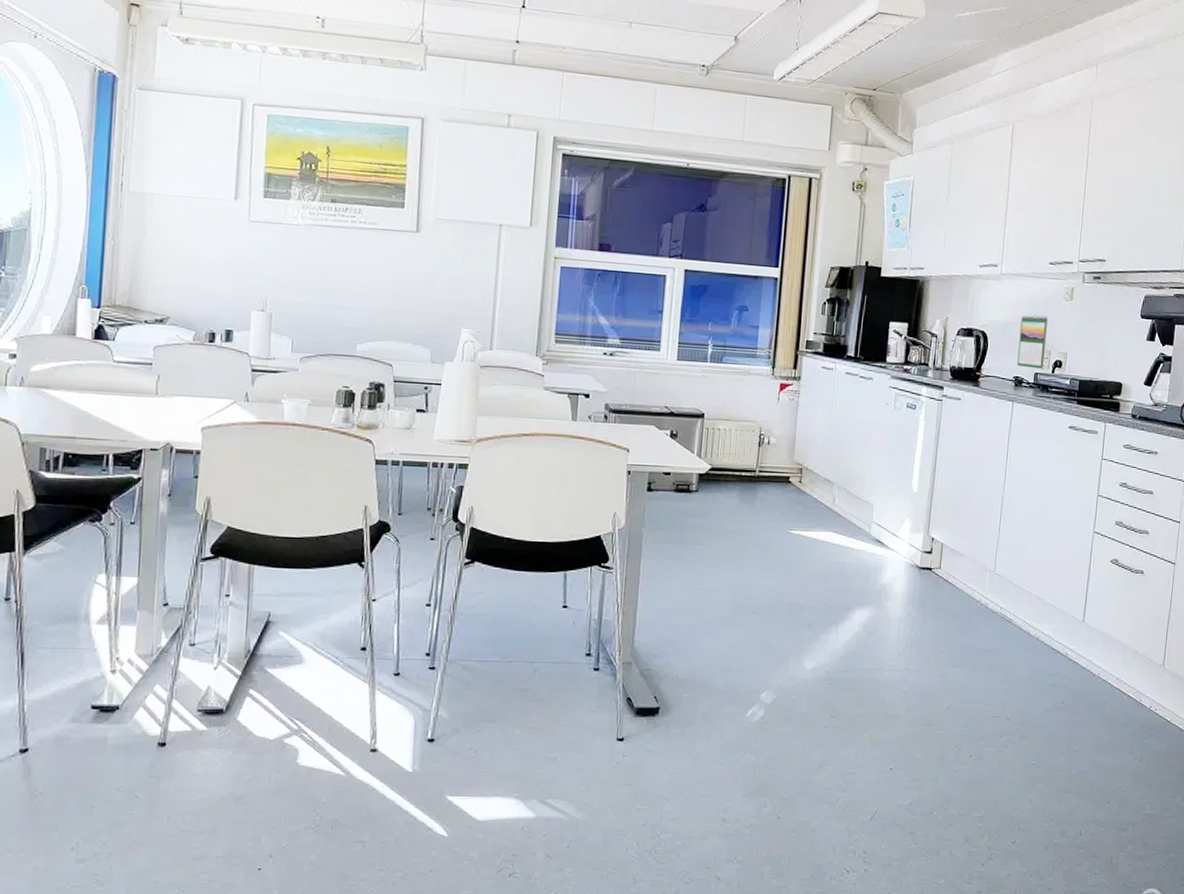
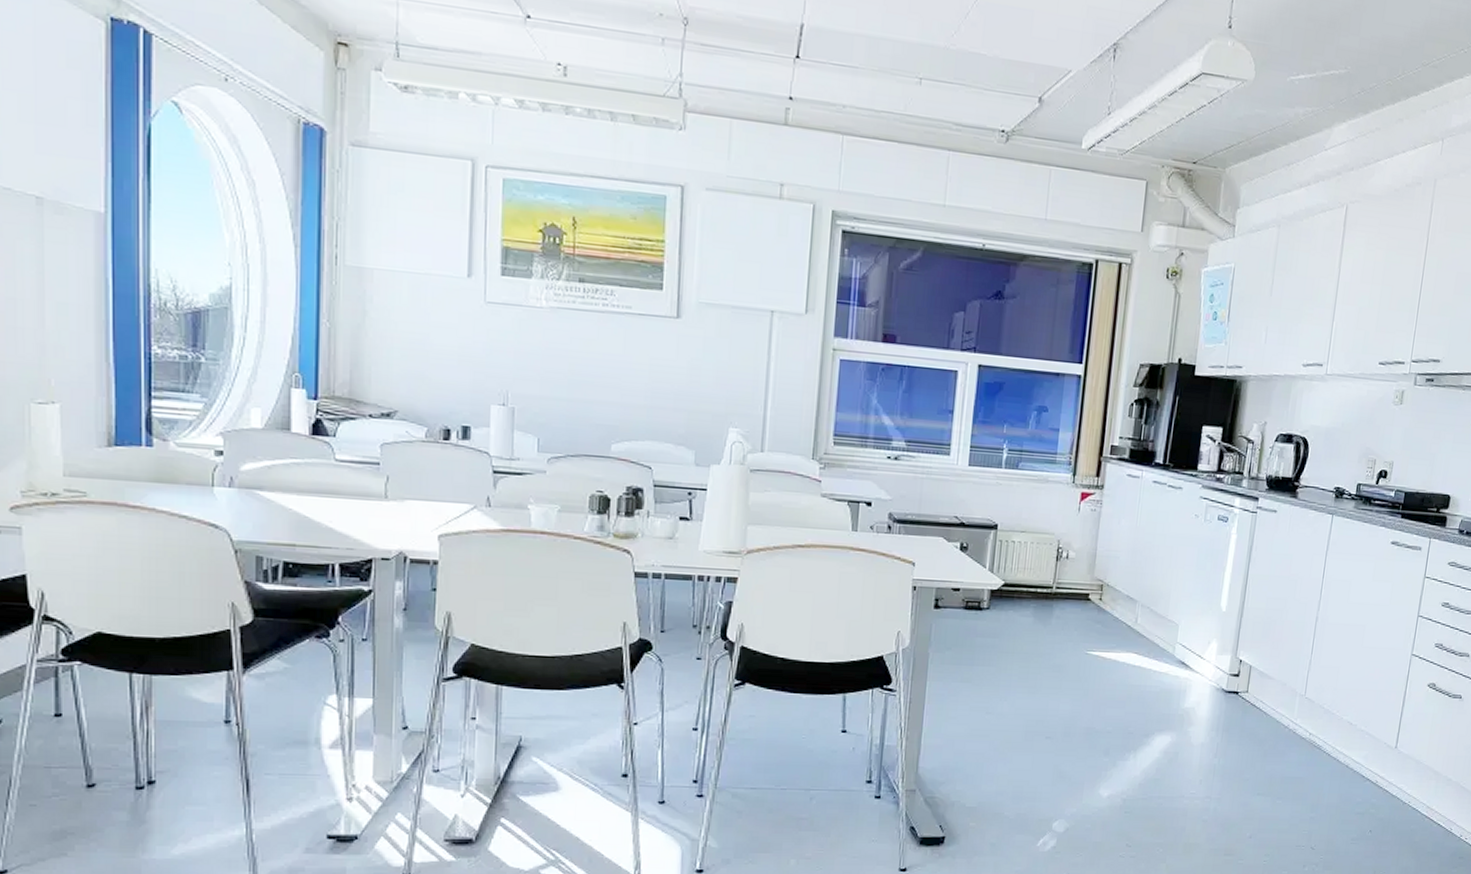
calendar: present [1017,315,1048,369] -> none [1339,420,1375,480]

